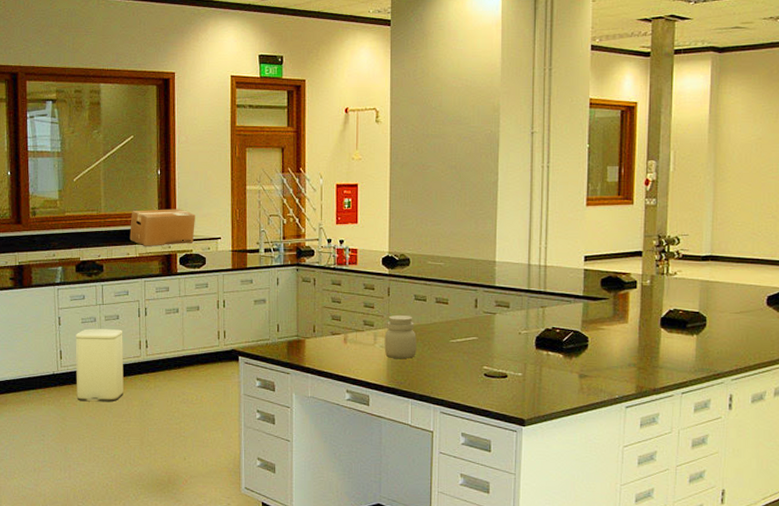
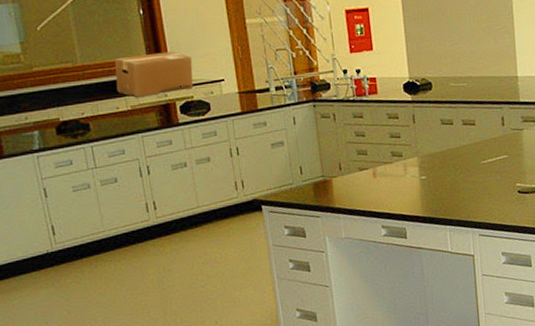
pedal bin: present [75,329,124,402] -> none [67,193,135,279]
jar: present [384,315,417,358] -> none [414,141,449,187]

